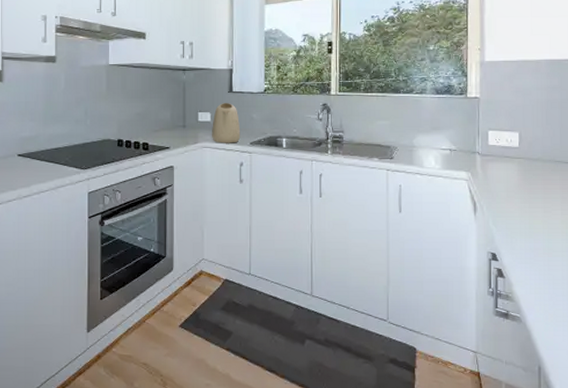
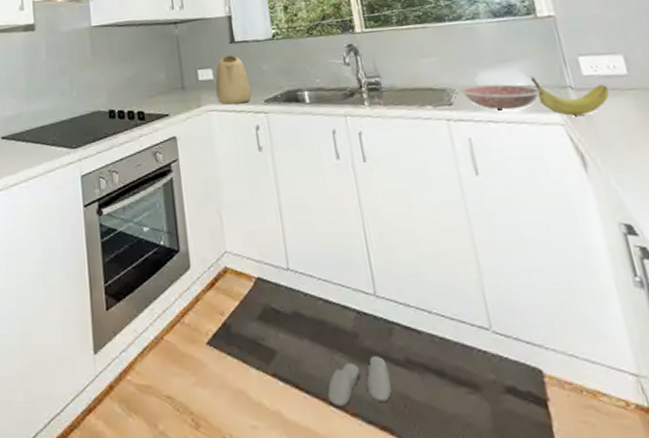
slippers: none [266,337,313,371] -> present [327,356,392,407]
bowl: none [399,145,456,166] -> present [457,84,540,110]
fruit: none [452,142,503,174] -> present [530,75,609,116]

